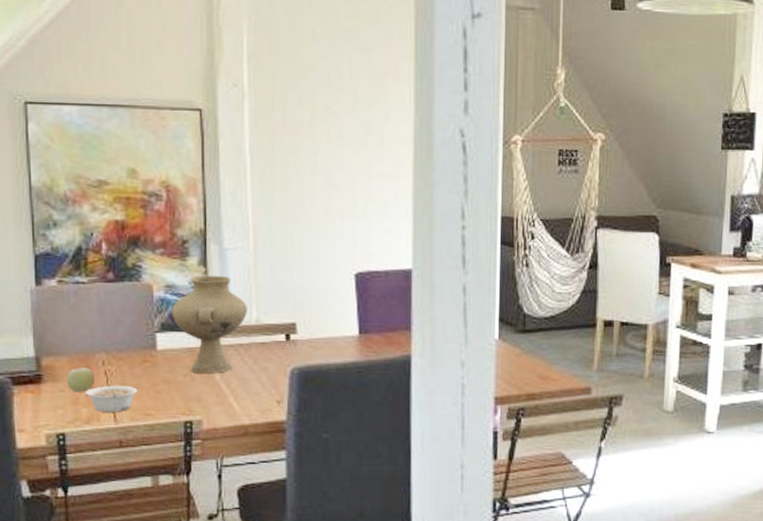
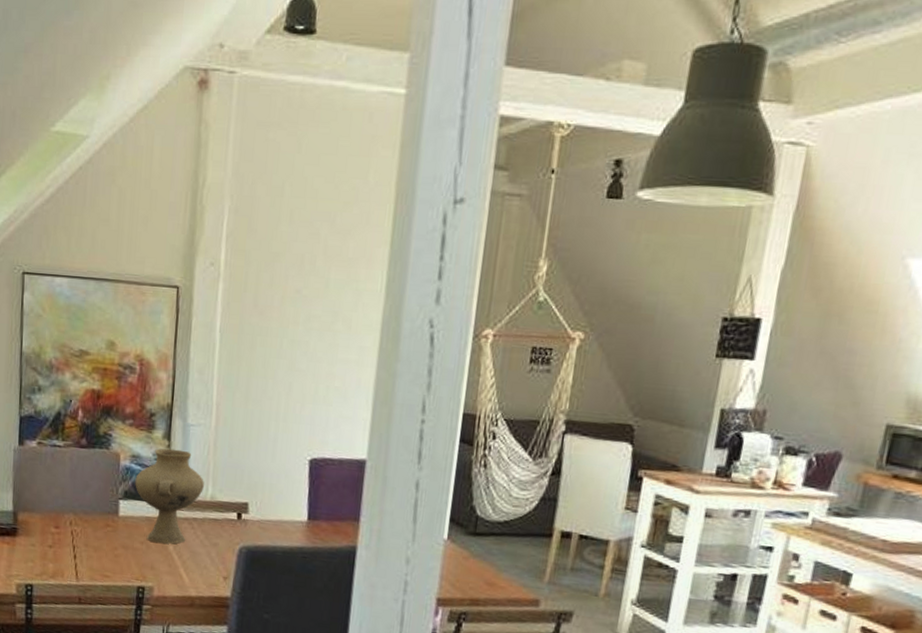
fruit: present [66,364,95,392] -> none [37,522,62,548]
legume: present [86,385,138,413] -> none [53,544,99,571]

